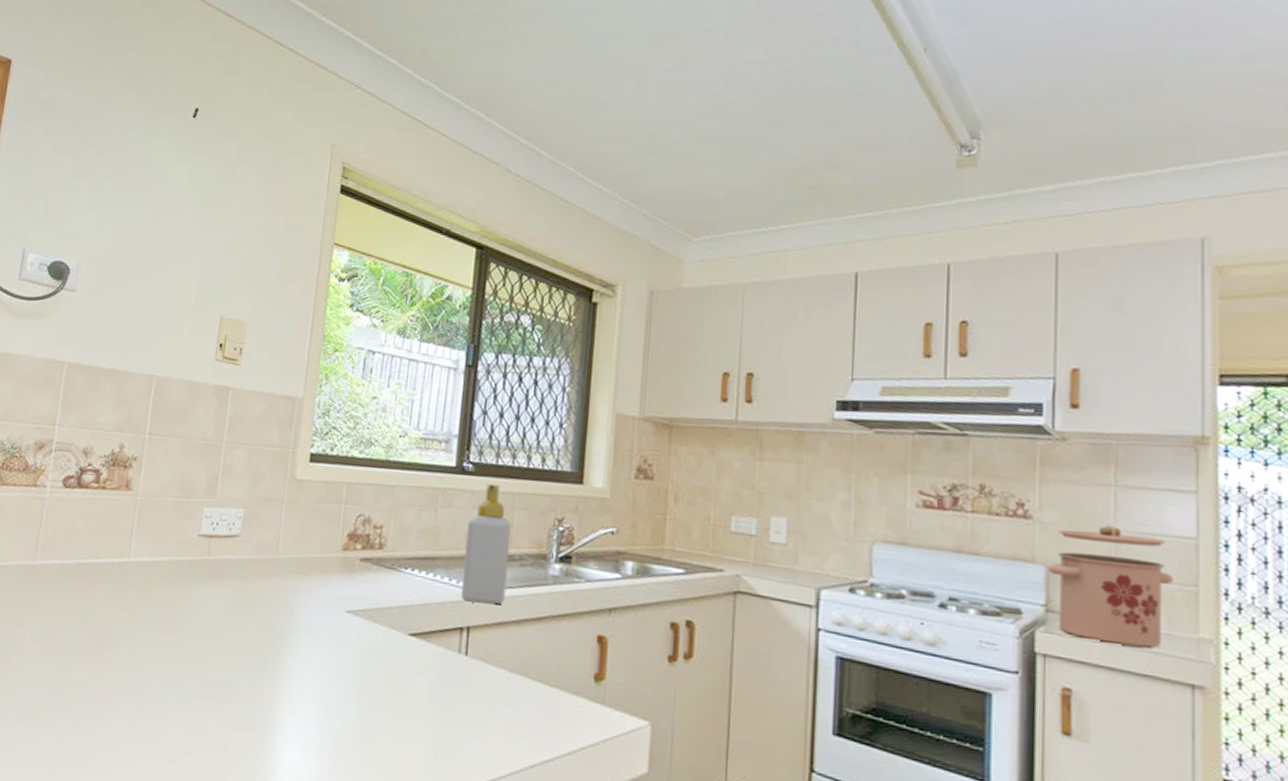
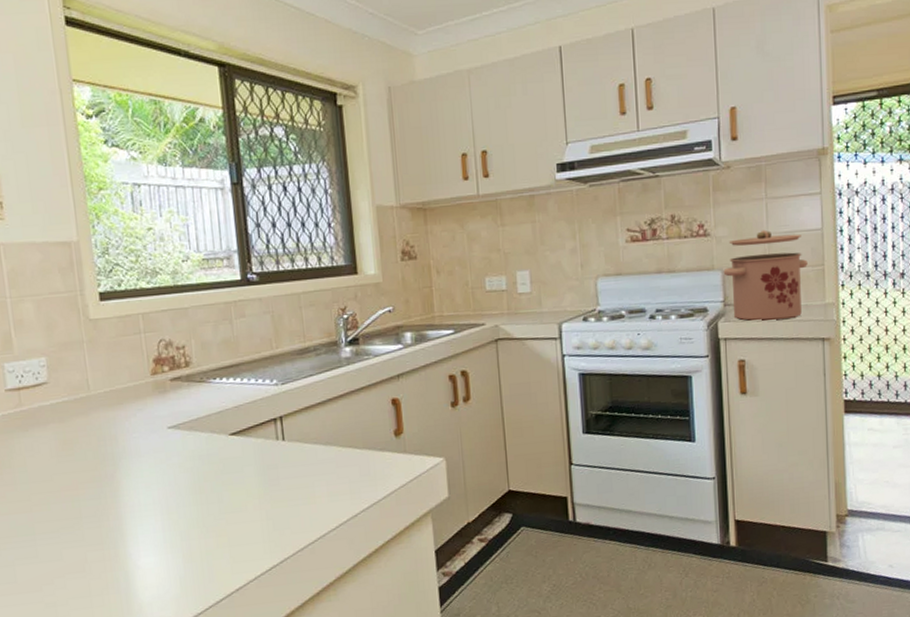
soap bottle: present [461,484,512,605] -> none [261,289,308,396]

